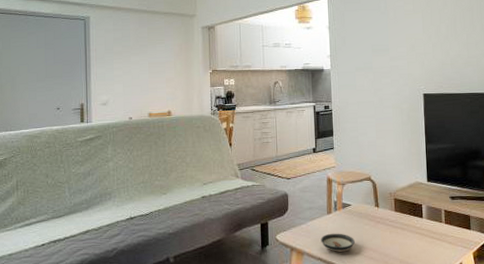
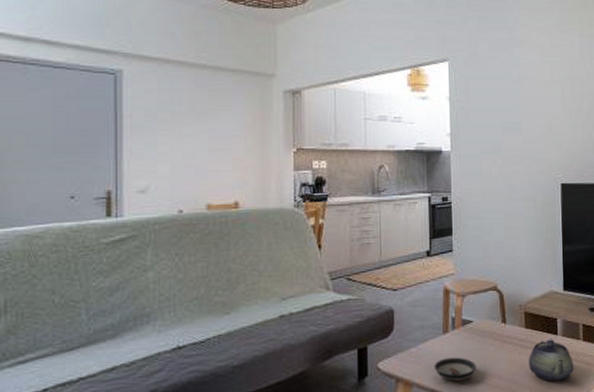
teapot: none [398,221,438,256] -> present [529,339,574,381]

